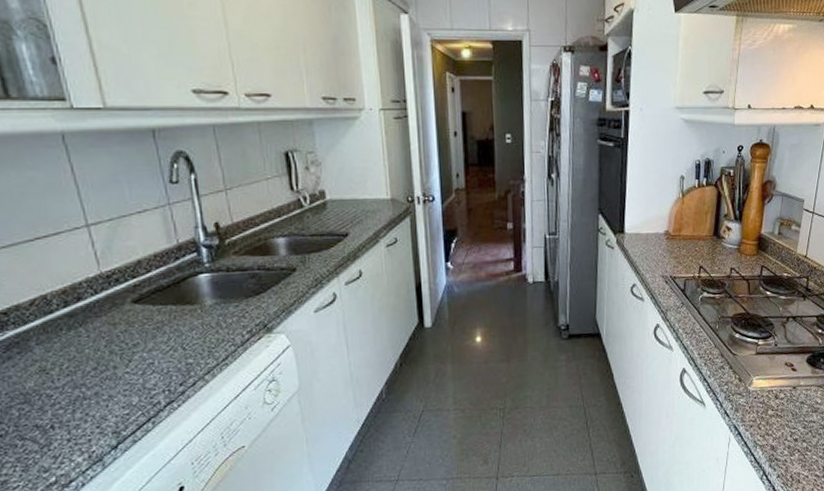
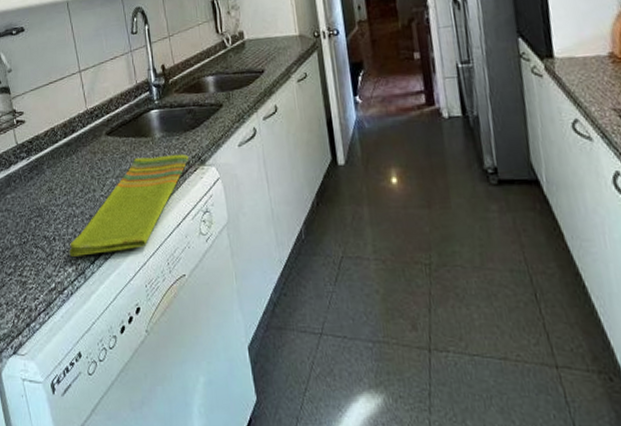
dish towel: none [77,321,252,444] -> present [69,153,189,257]

